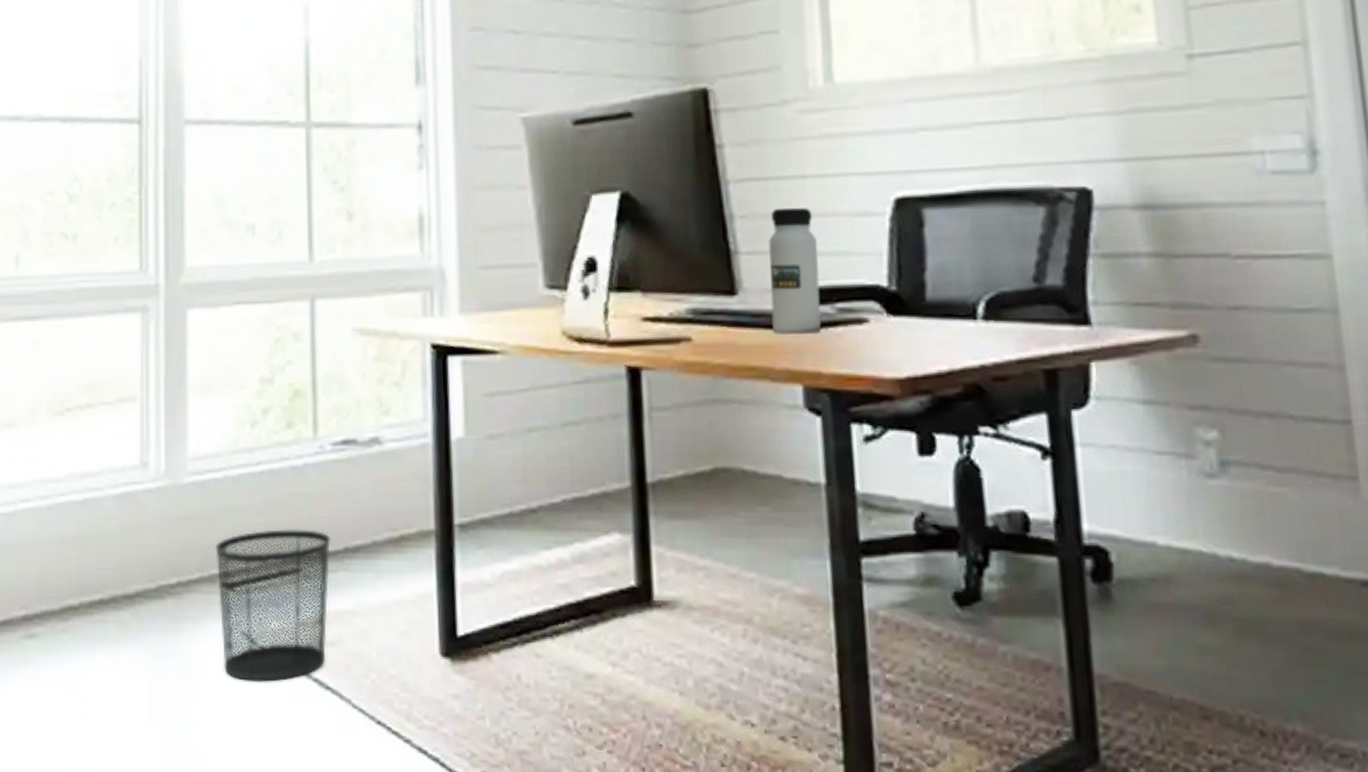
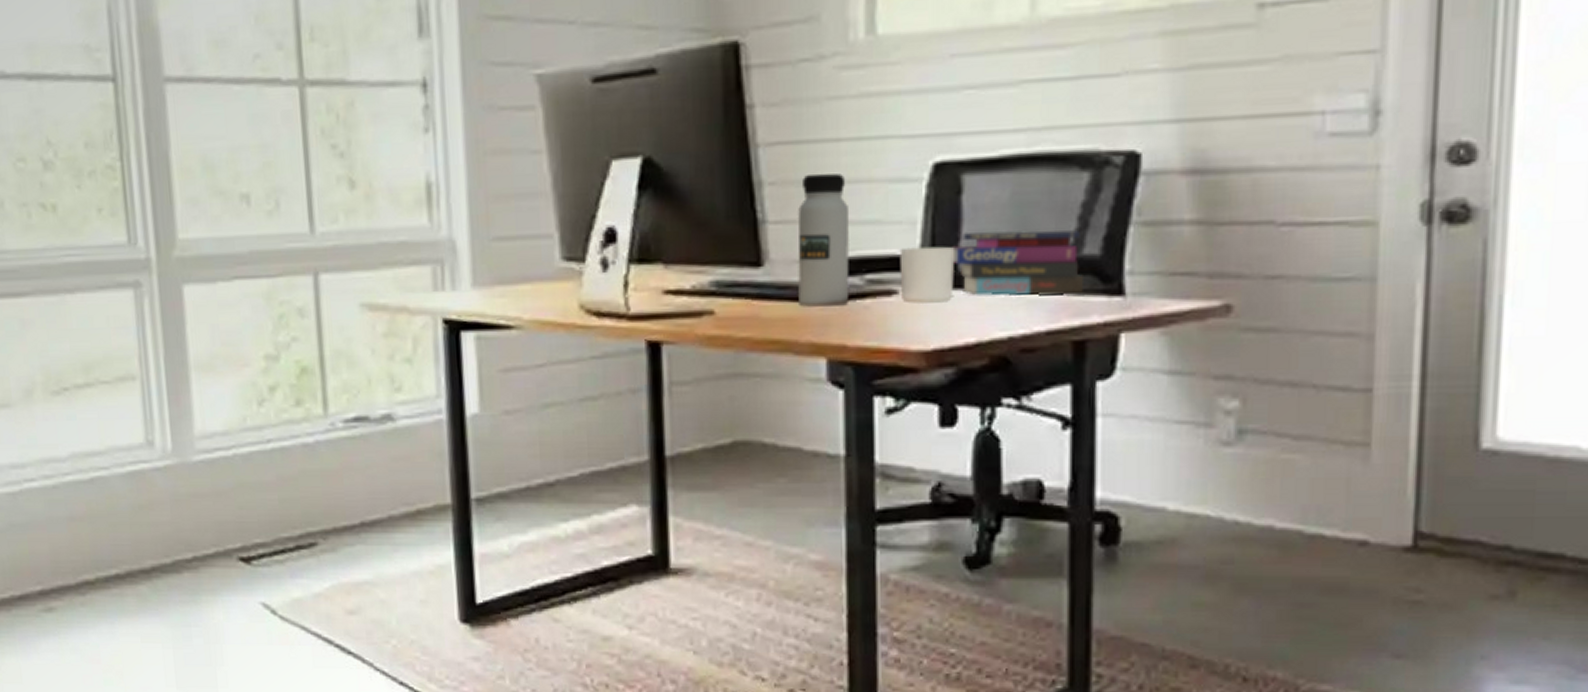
waste bin: present [215,529,330,682] -> none [229,505,347,648]
mug: none [867,276,923,332] -> present [899,246,956,304]
books: none [918,261,1050,326] -> present [952,229,1085,297]

